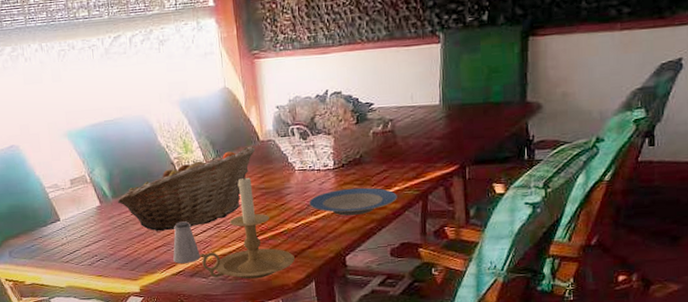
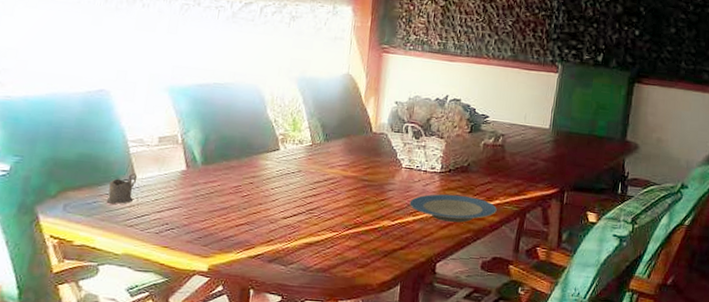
tea glass holder: none [39,216,63,245] -> present [106,173,138,204]
fruit basket: present [117,146,256,232] -> none [206,135,367,209]
saltshaker: present [173,221,201,264] -> none [254,201,285,247]
candle holder: present [199,173,295,279] -> none [283,162,384,274]

